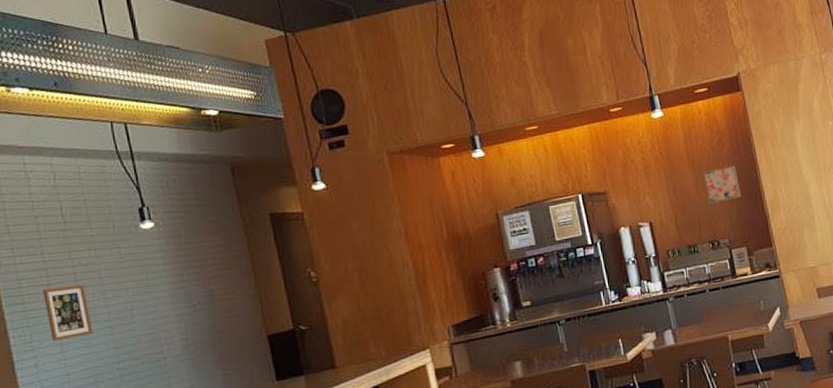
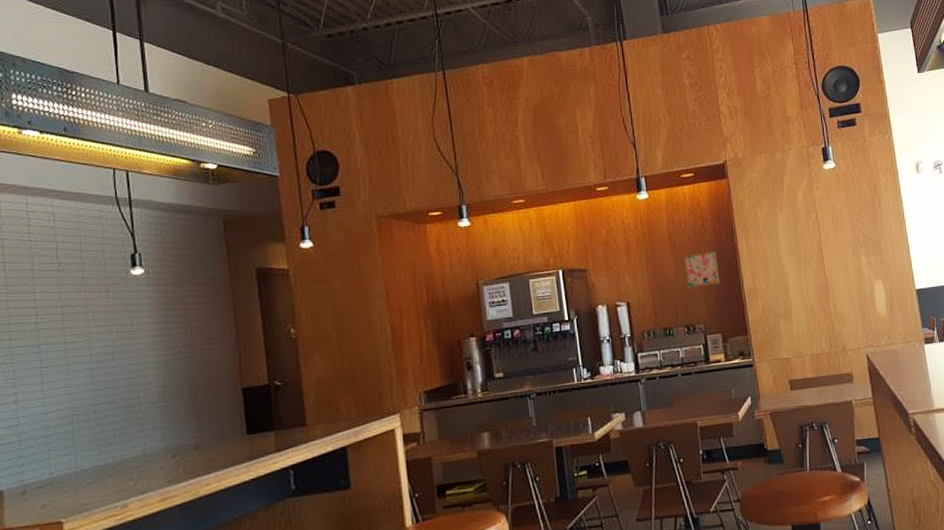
picture frame: present [43,284,93,342] -> none [30,325,74,380]

